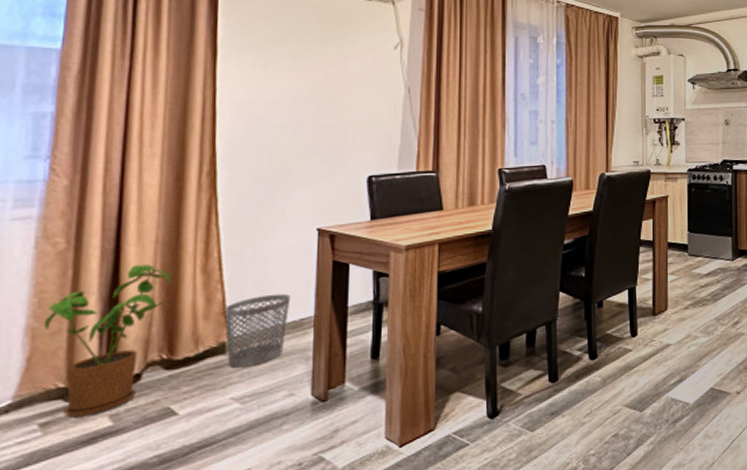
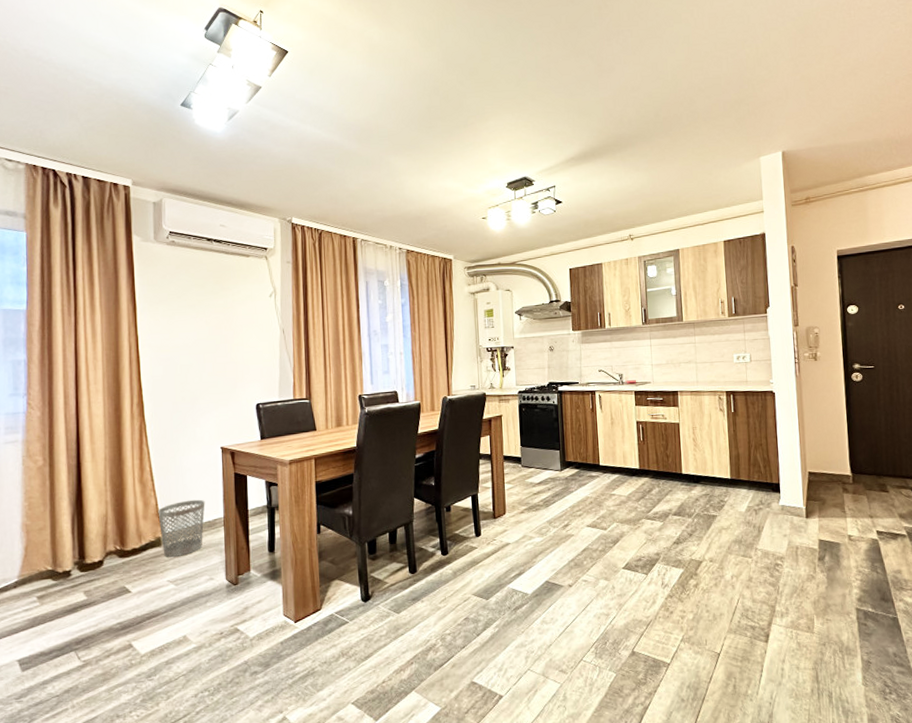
house plant: present [44,264,170,418] -> none [34,476,117,593]

